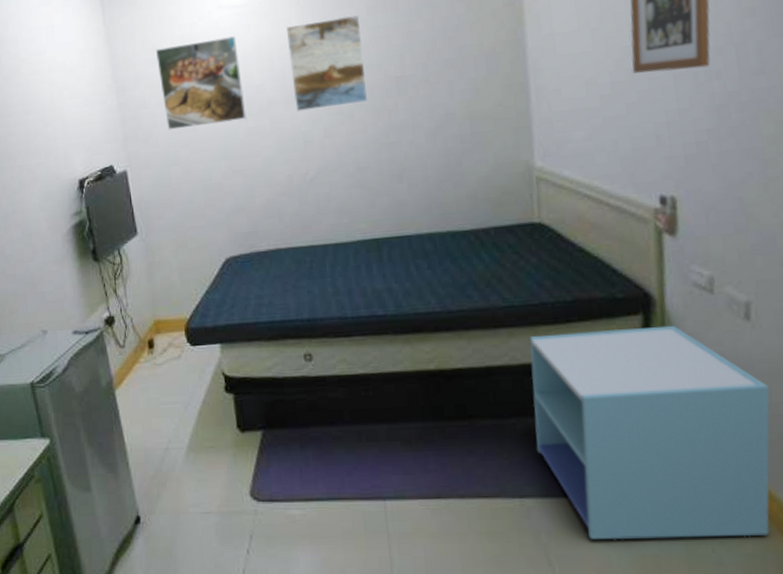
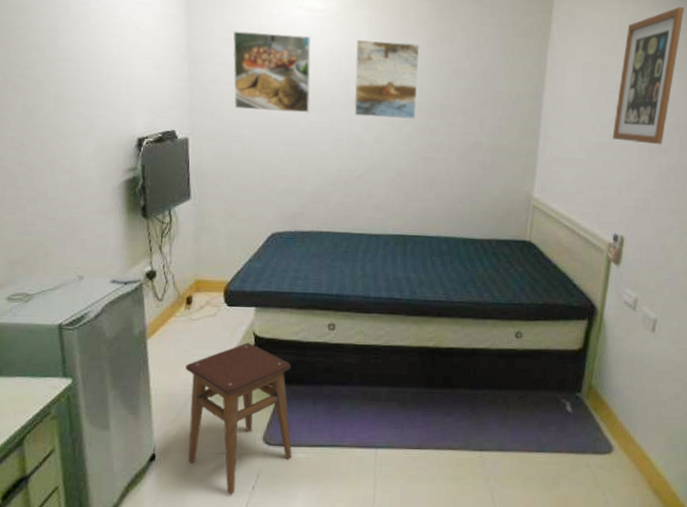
stool: none [157,384,286,560] -> present [186,343,292,495]
nightstand: present [529,325,770,539] -> none [498,328,658,484]

